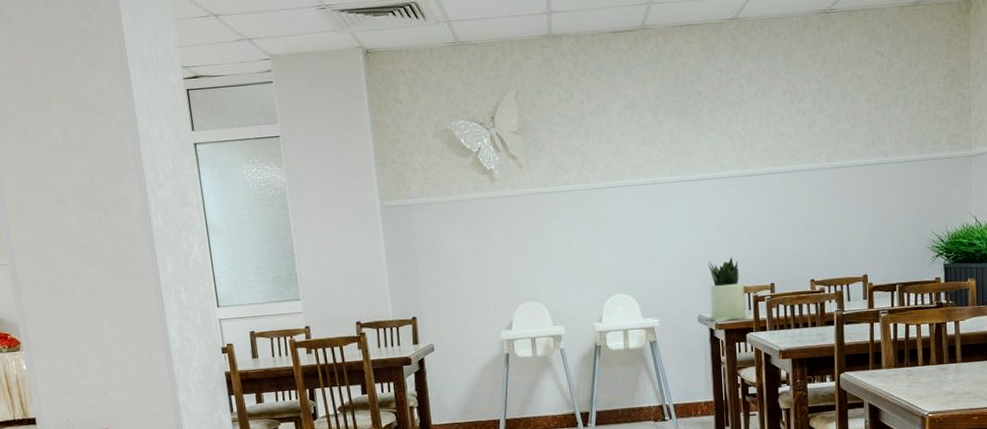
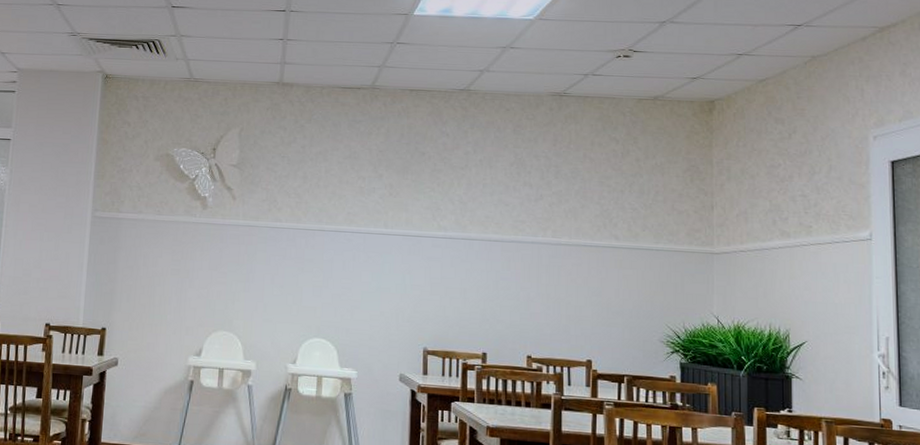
planter: present [707,257,749,322] -> none [410,319,456,386]

